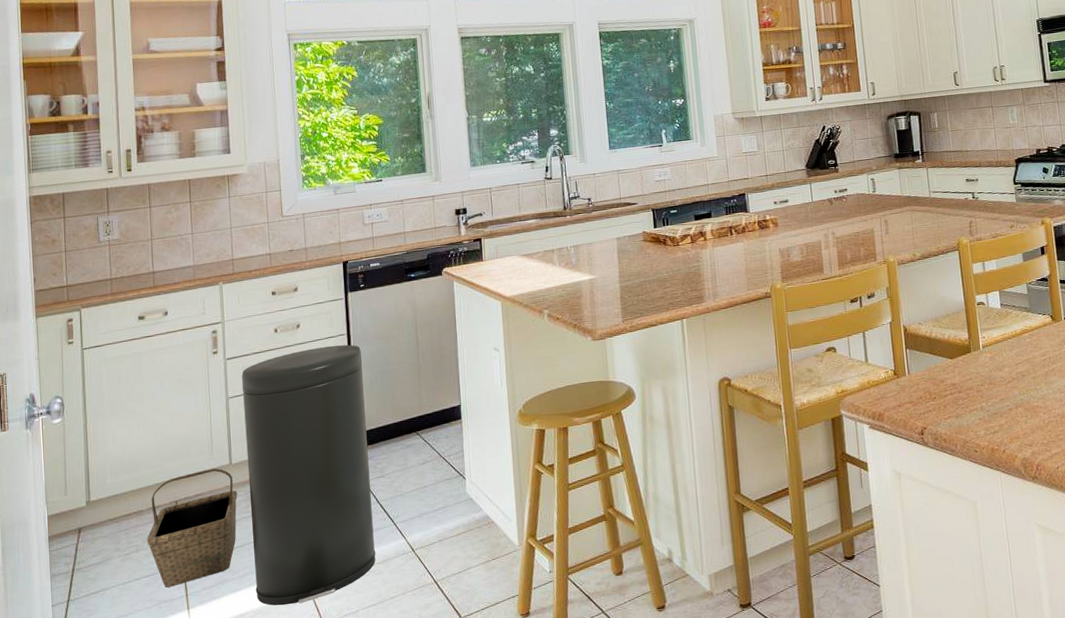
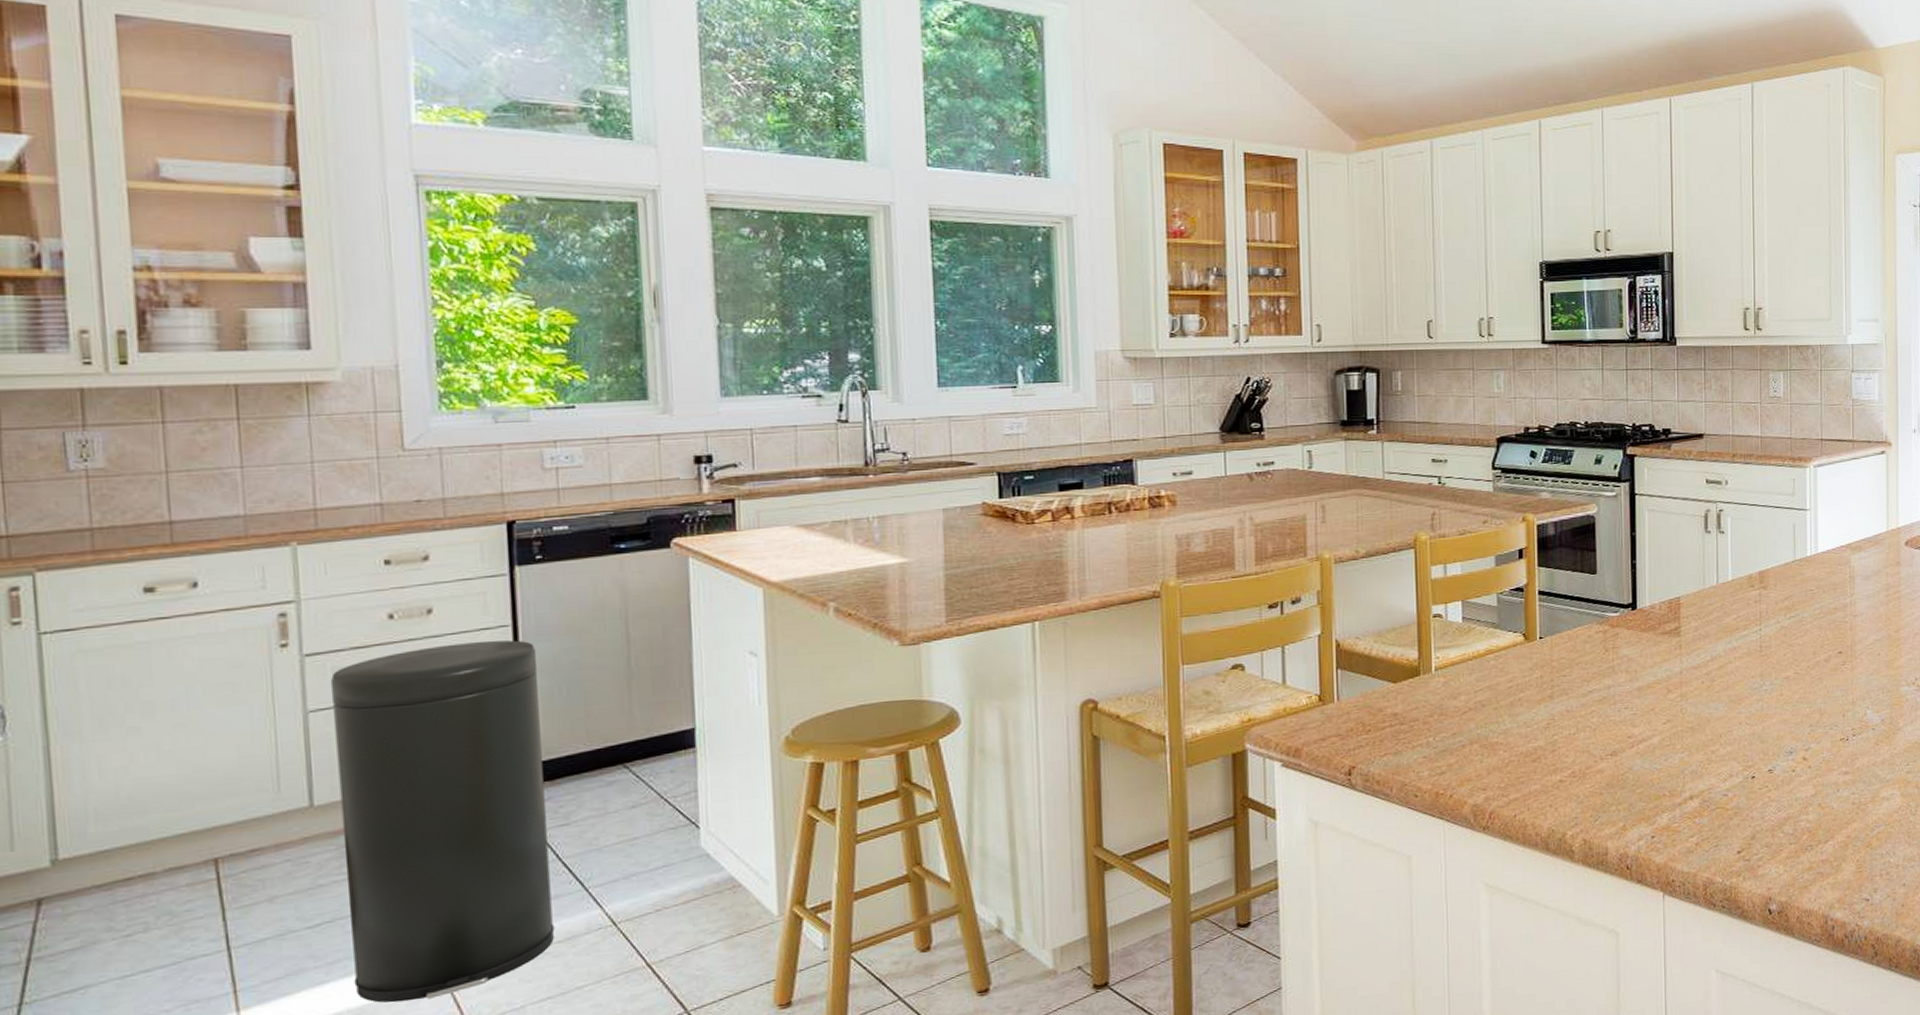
basket: present [146,468,238,587] -> none [162,812,324,982]

